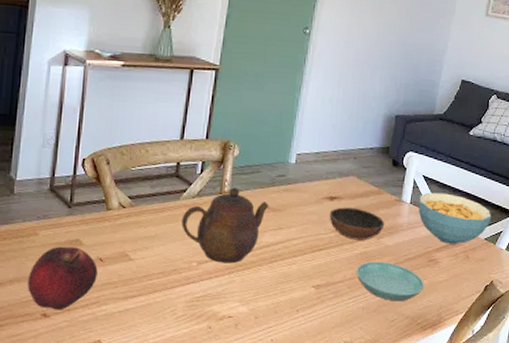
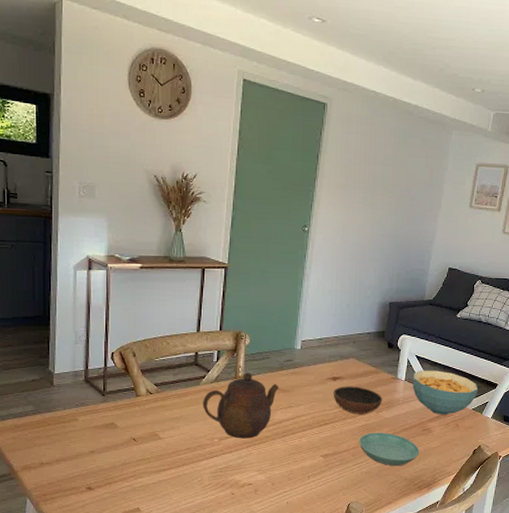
fruit: present [28,246,98,310] -> none [73,429,132,484]

